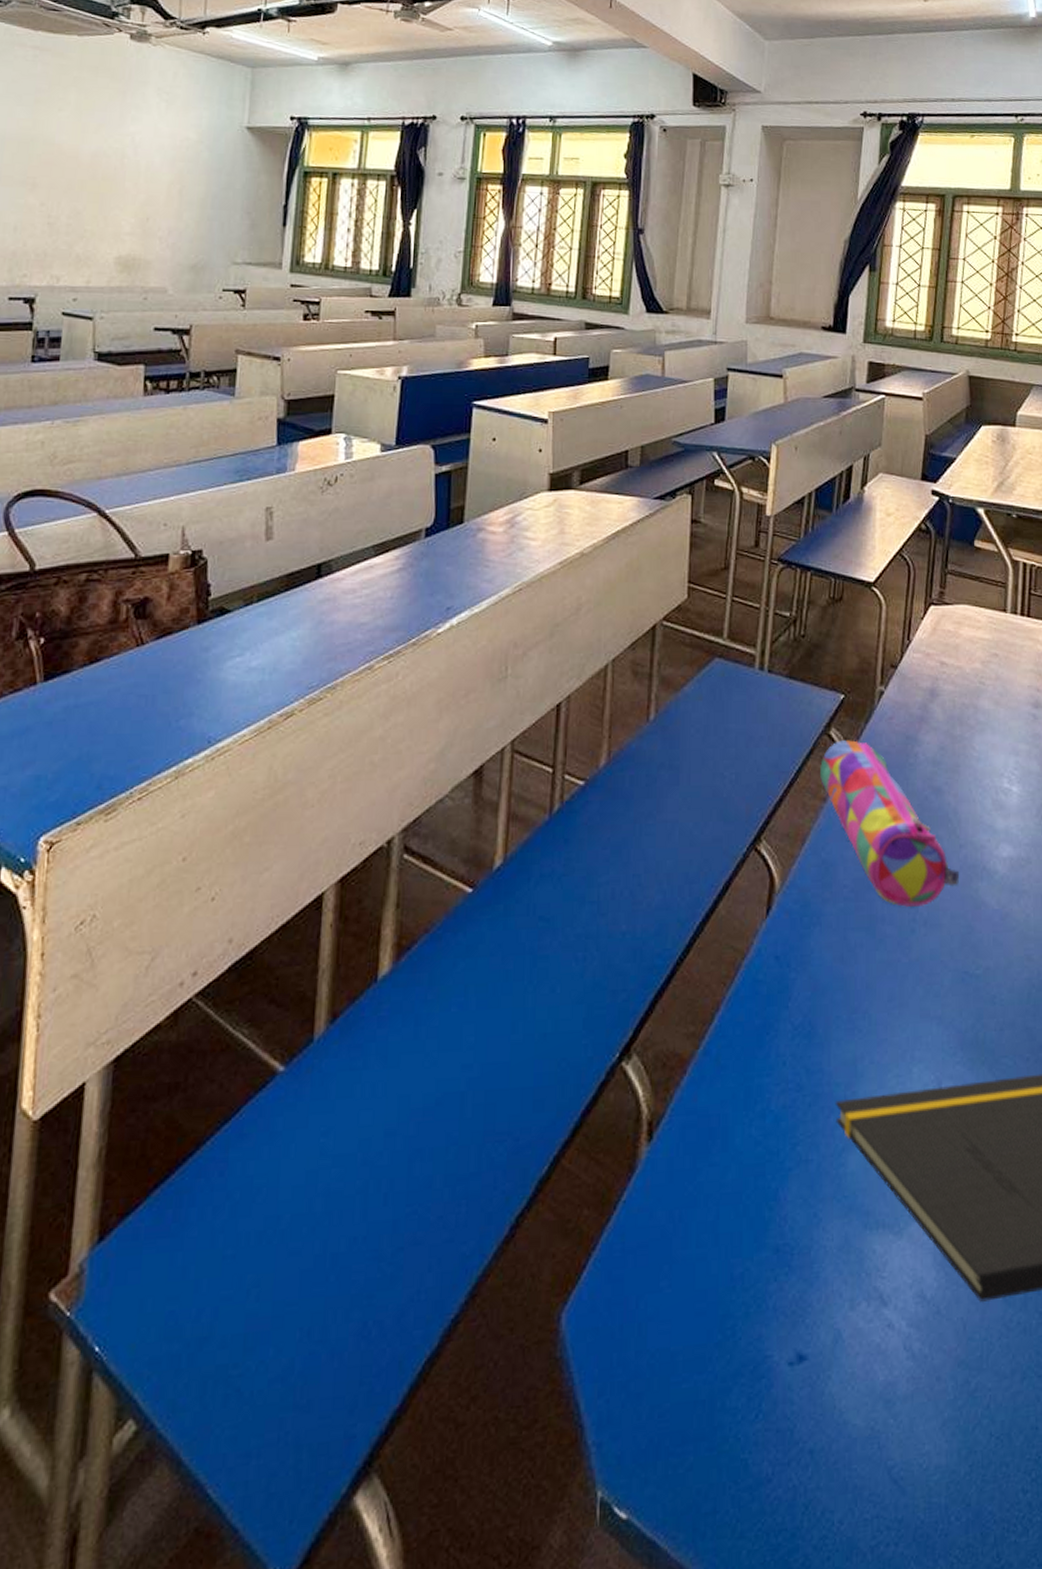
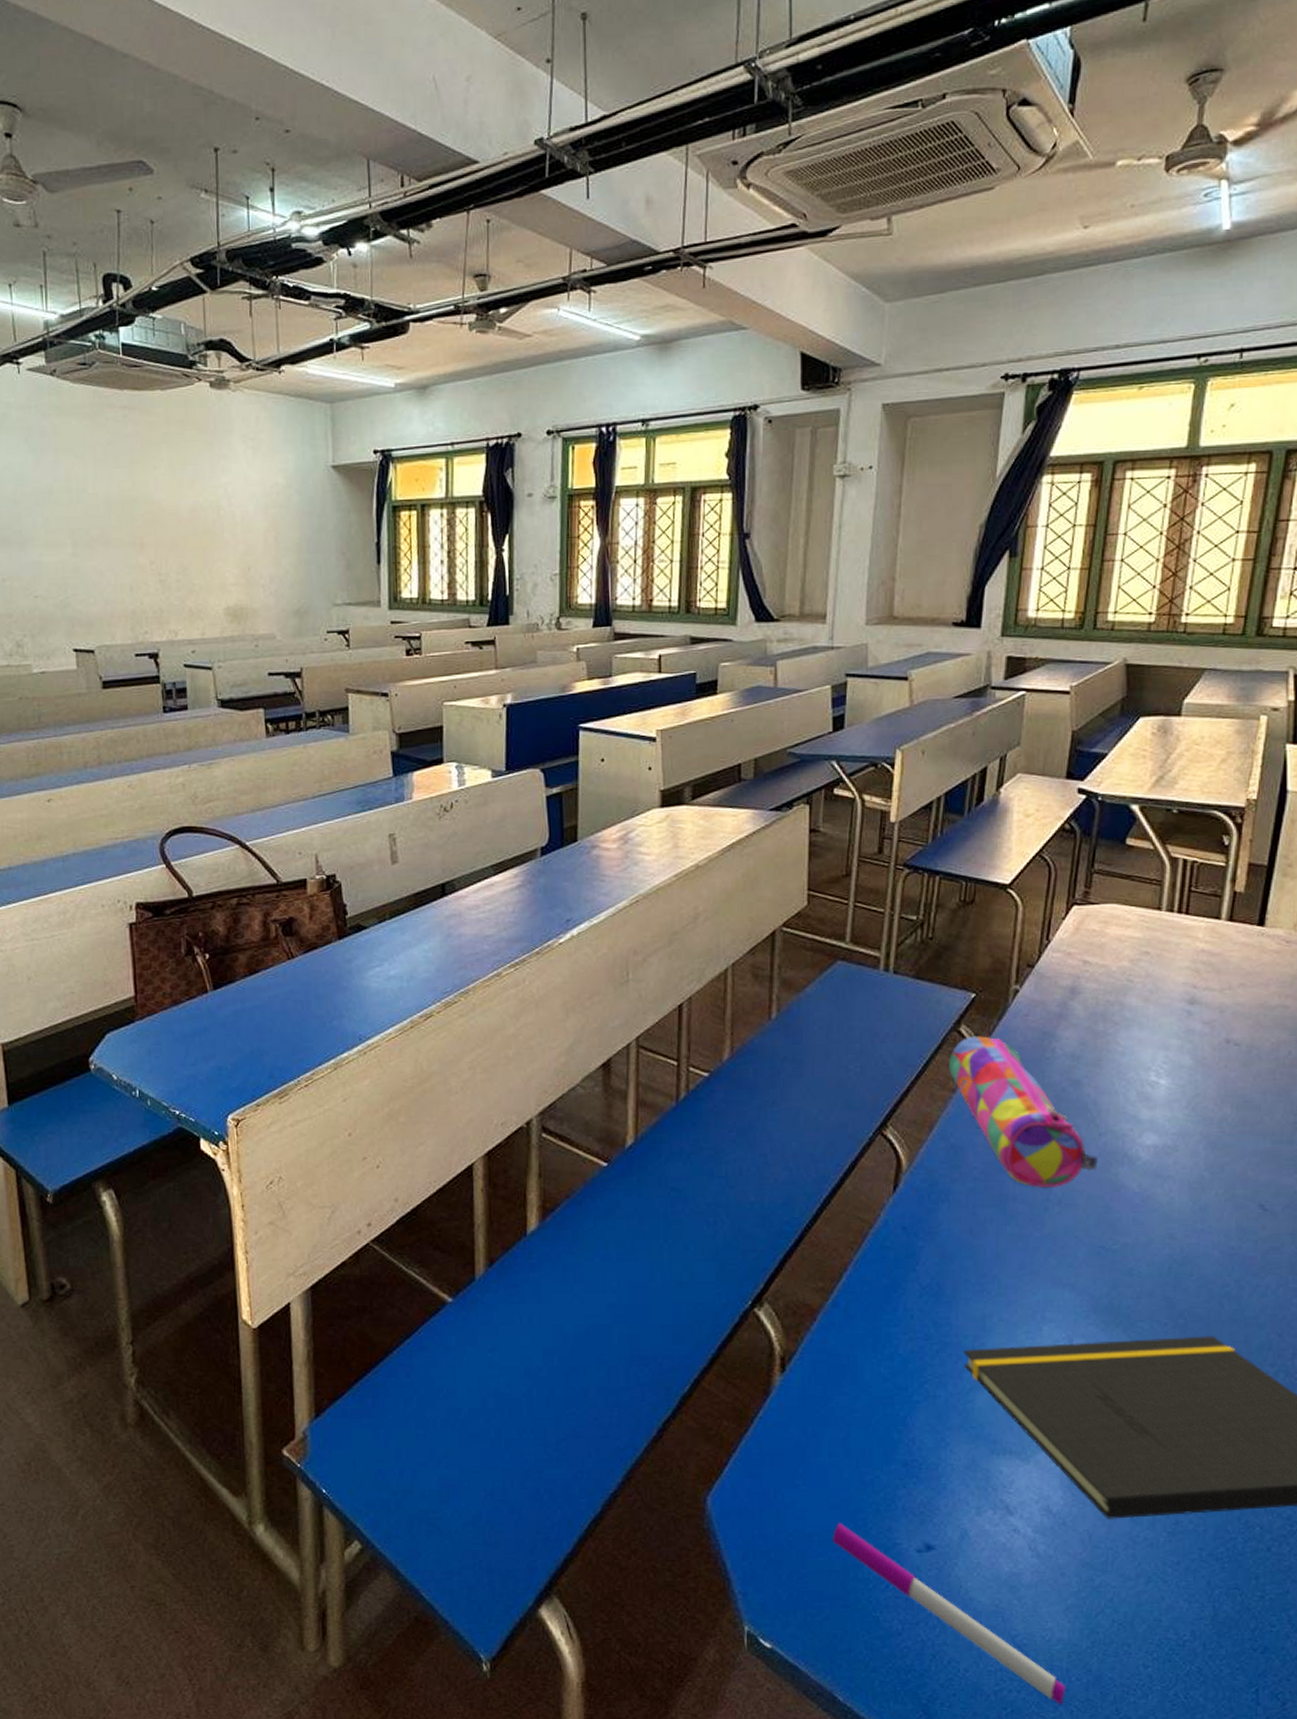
pen: none [699,1335,945,1556] -> present [833,1523,1065,1704]

